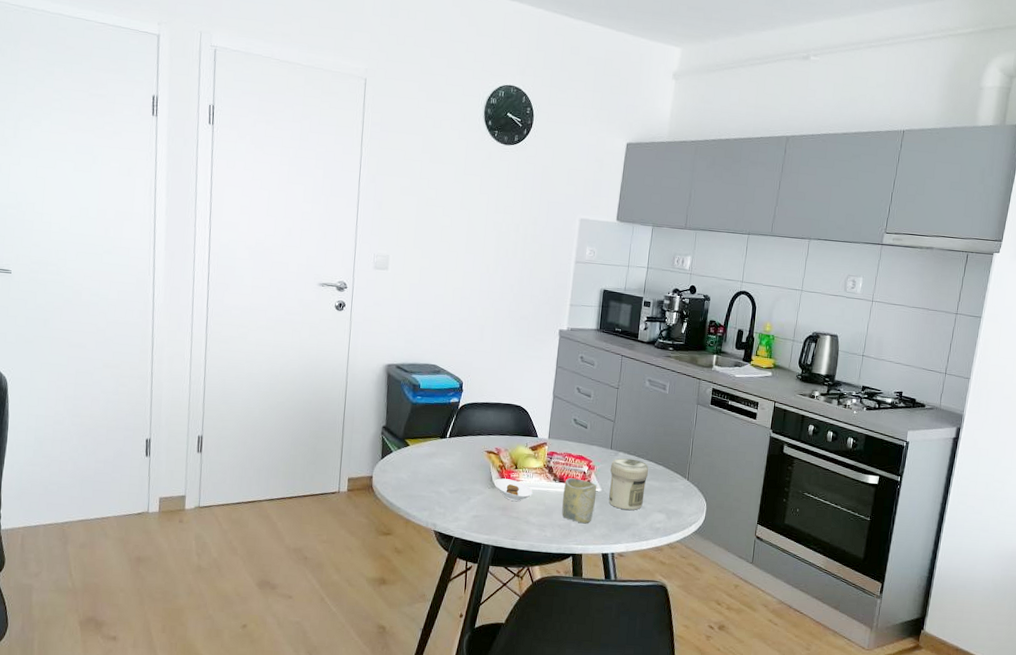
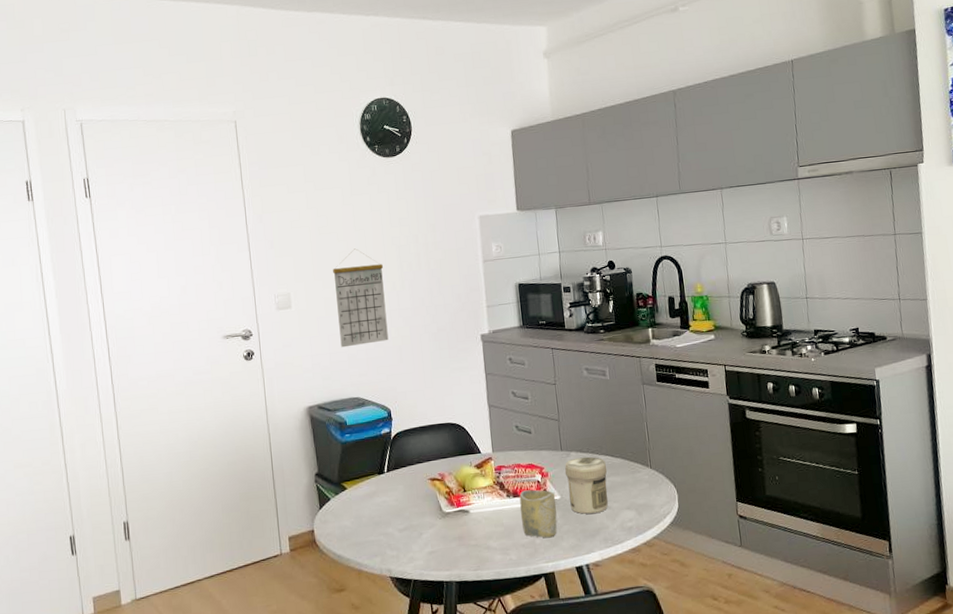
calendar: none [428,226,481,318] -> present [333,248,389,348]
saucer: present [494,478,533,502] -> none [444,504,488,528]

